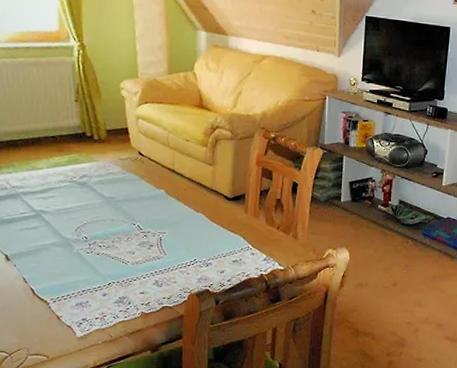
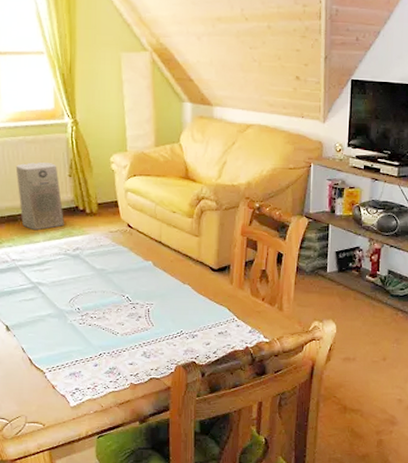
air purifier: none [16,85,70,157] -> present [15,162,64,231]

